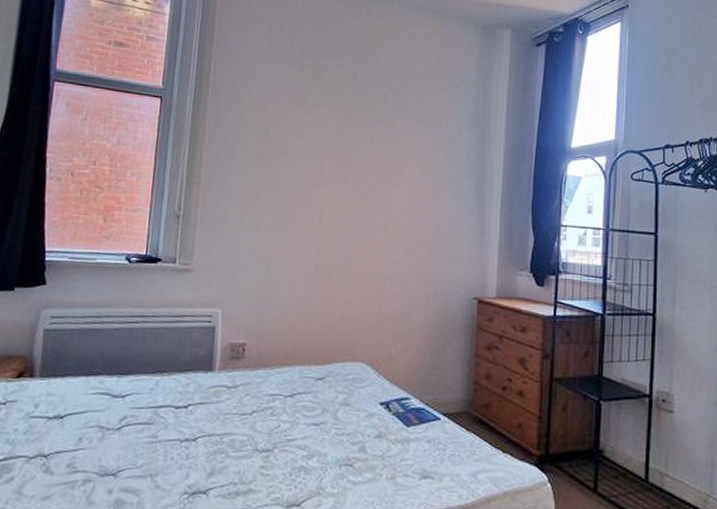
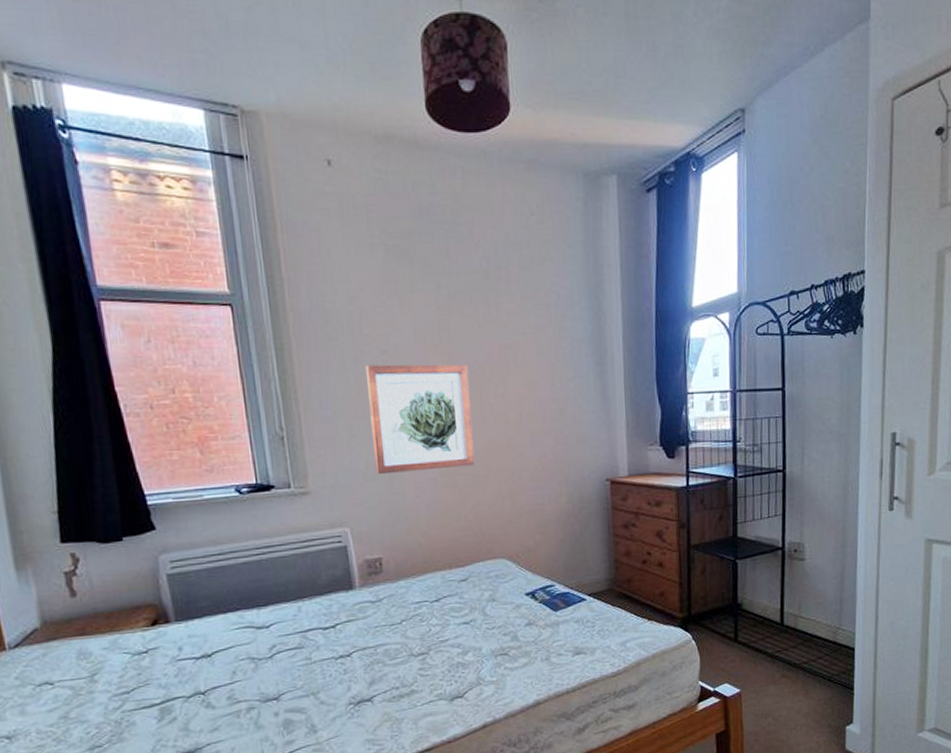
wall art: none [256,162,357,267] -> present [365,364,475,474]

